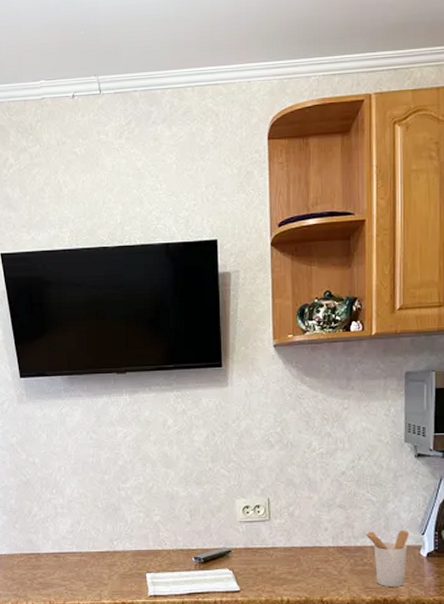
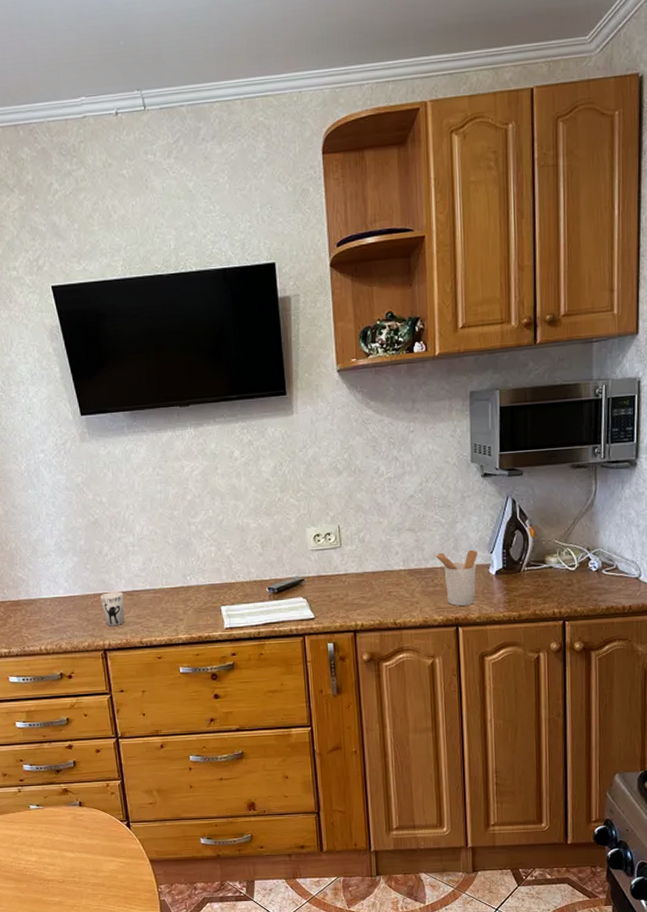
cup: none [27,553,50,587] -> present [100,592,125,626]

